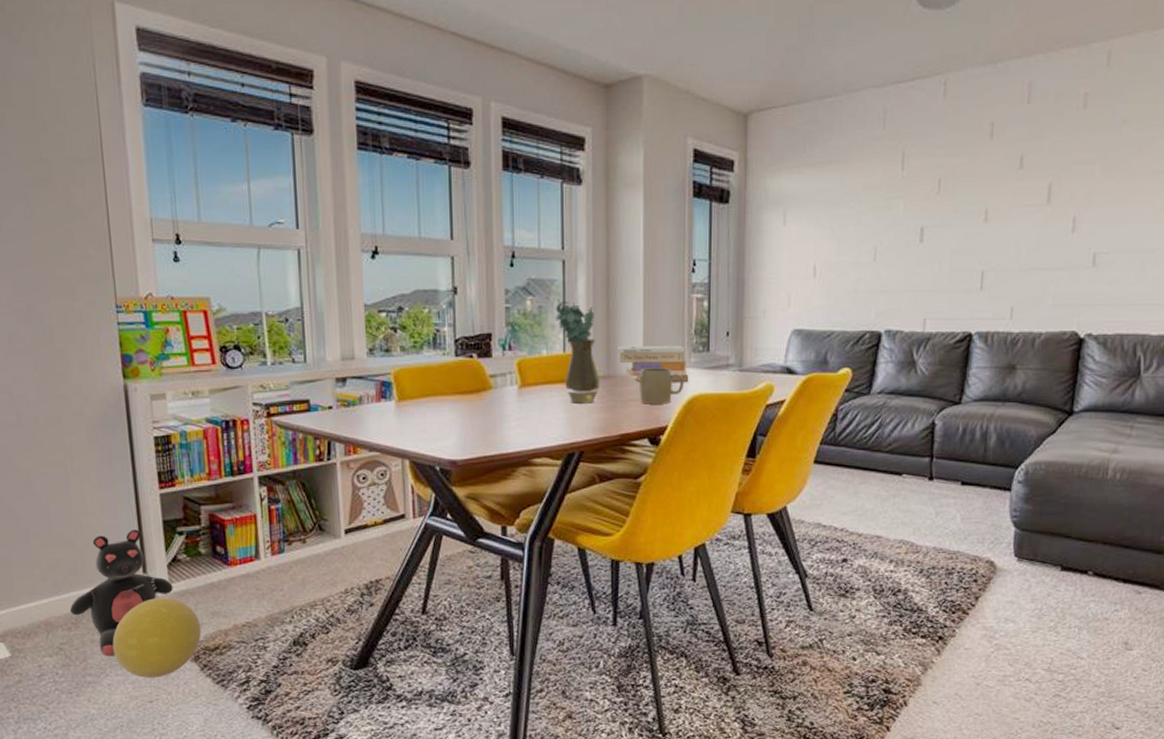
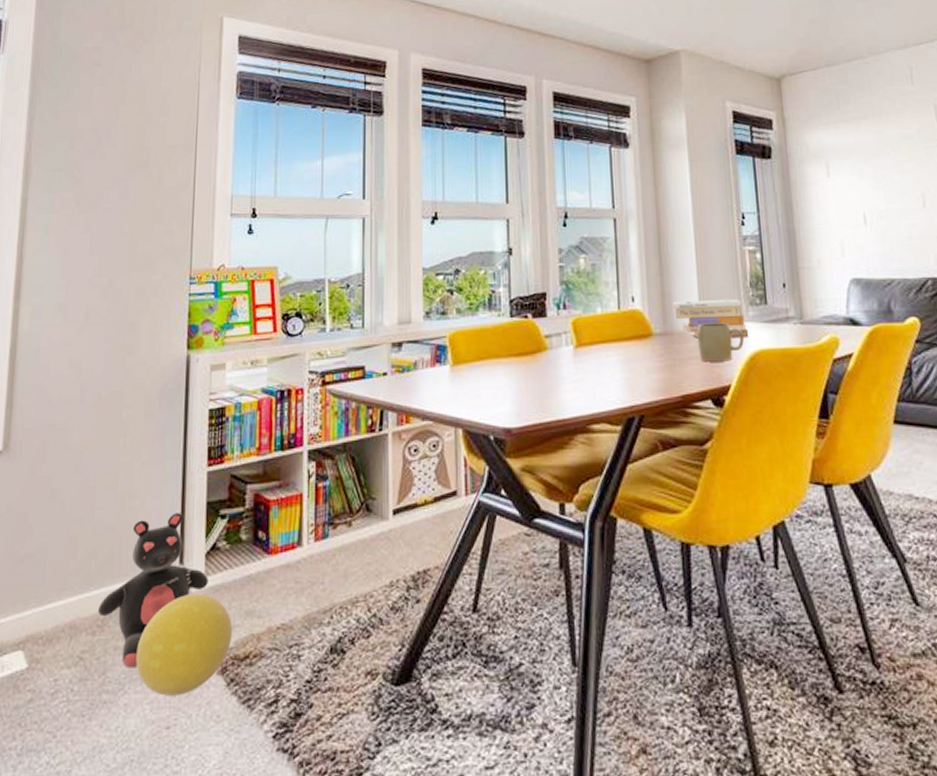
vase: present [556,298,600,404] -> none [609,256,658,363]

